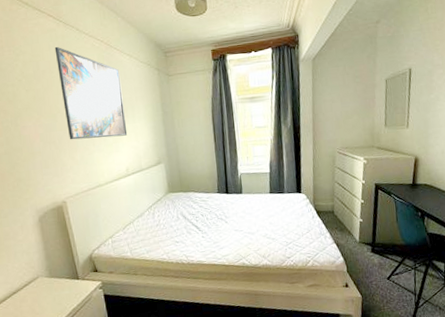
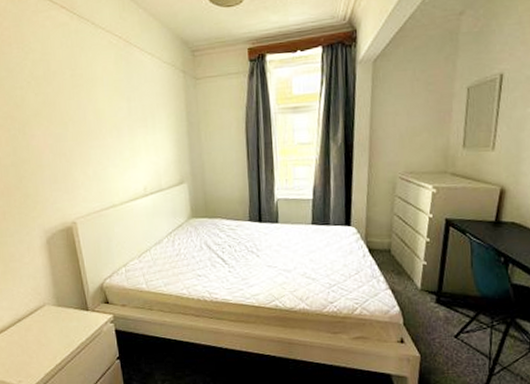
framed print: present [54,46,128,140] -> none [67,43,147,153]

